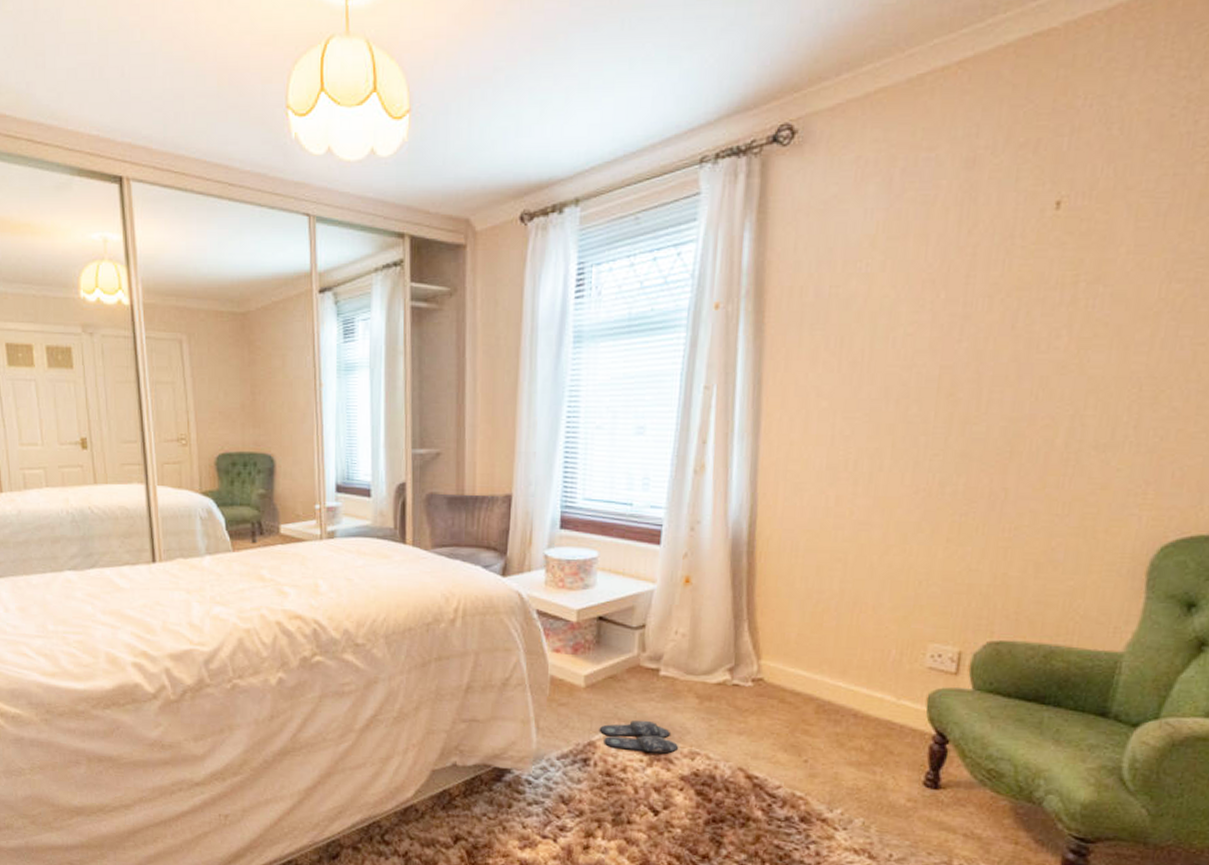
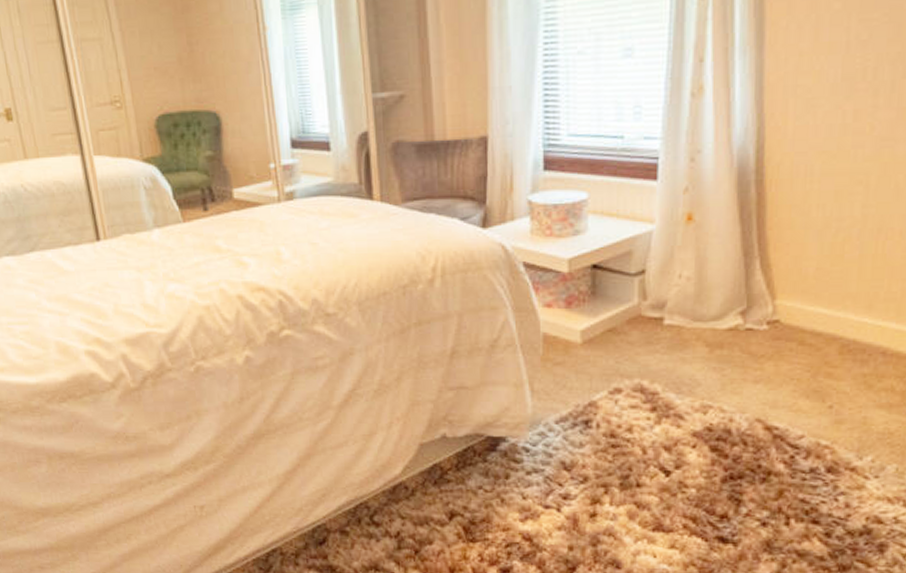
slippers: present [600,720,678,754] -> none [601,374,688,409]

